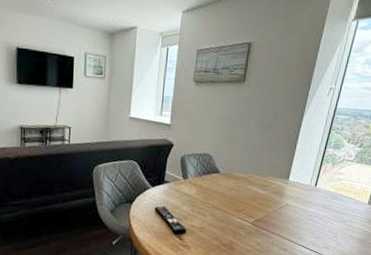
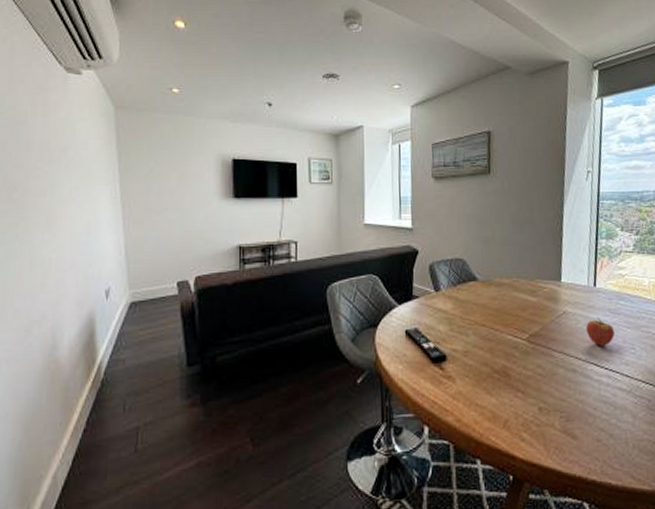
fruit: none [301,211,324,233] -> present [586,318,615,346]

